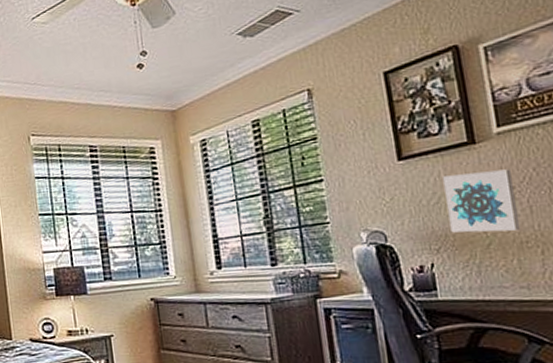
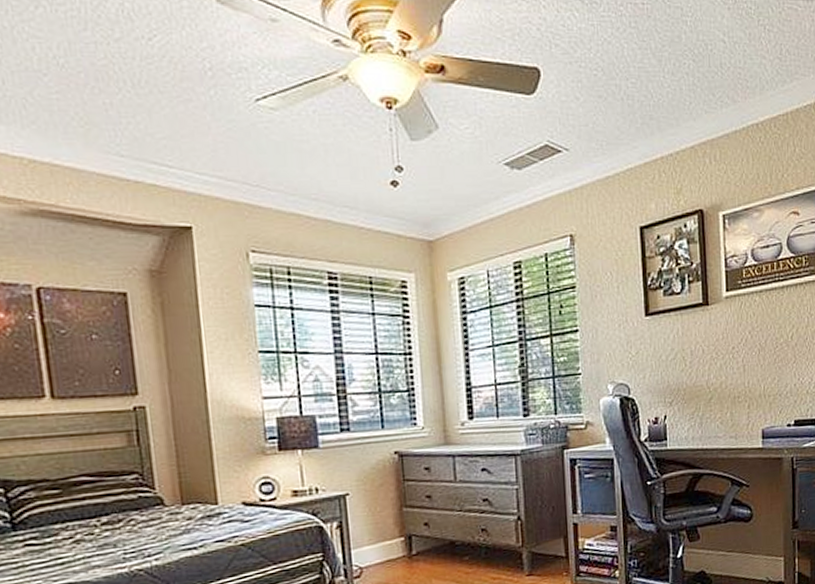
wall art: present [443,169,521,233] -> none [681,331,735,388]

